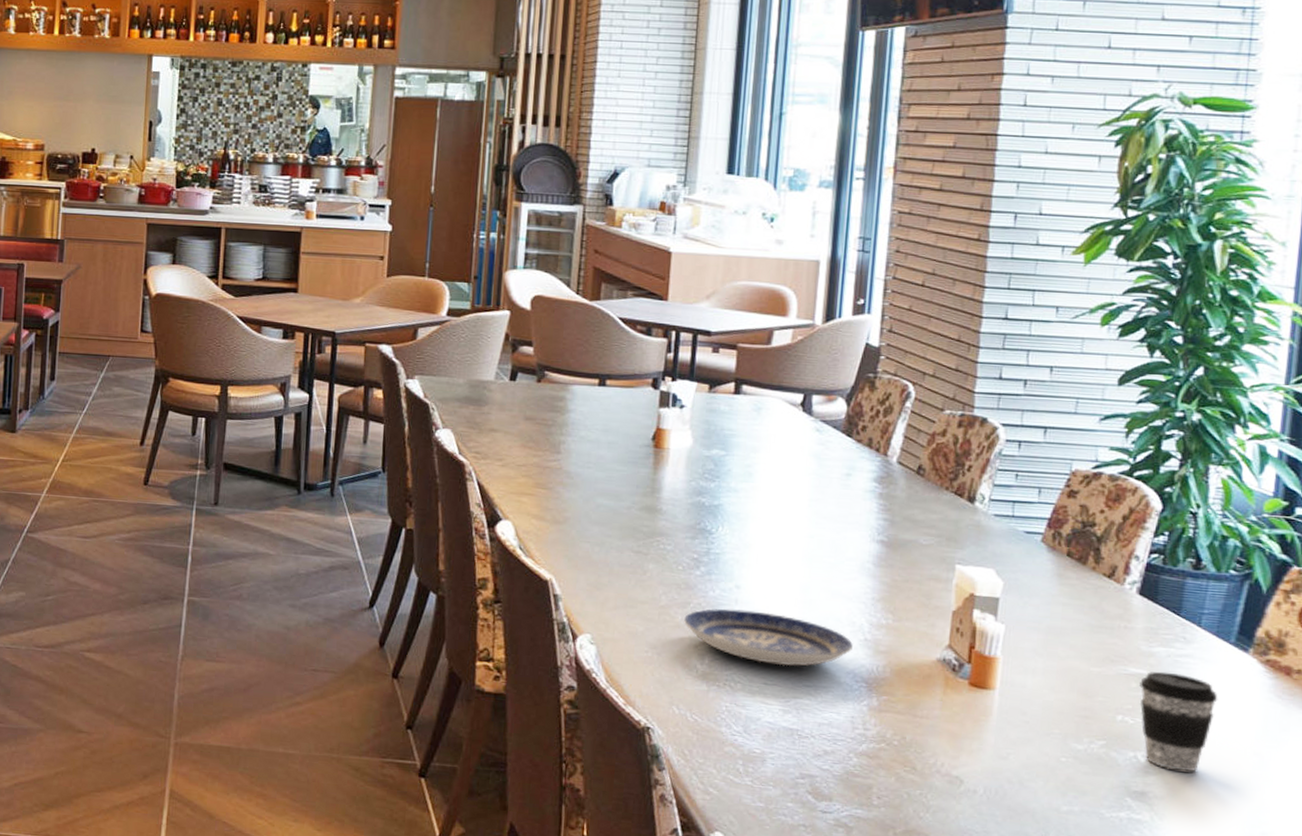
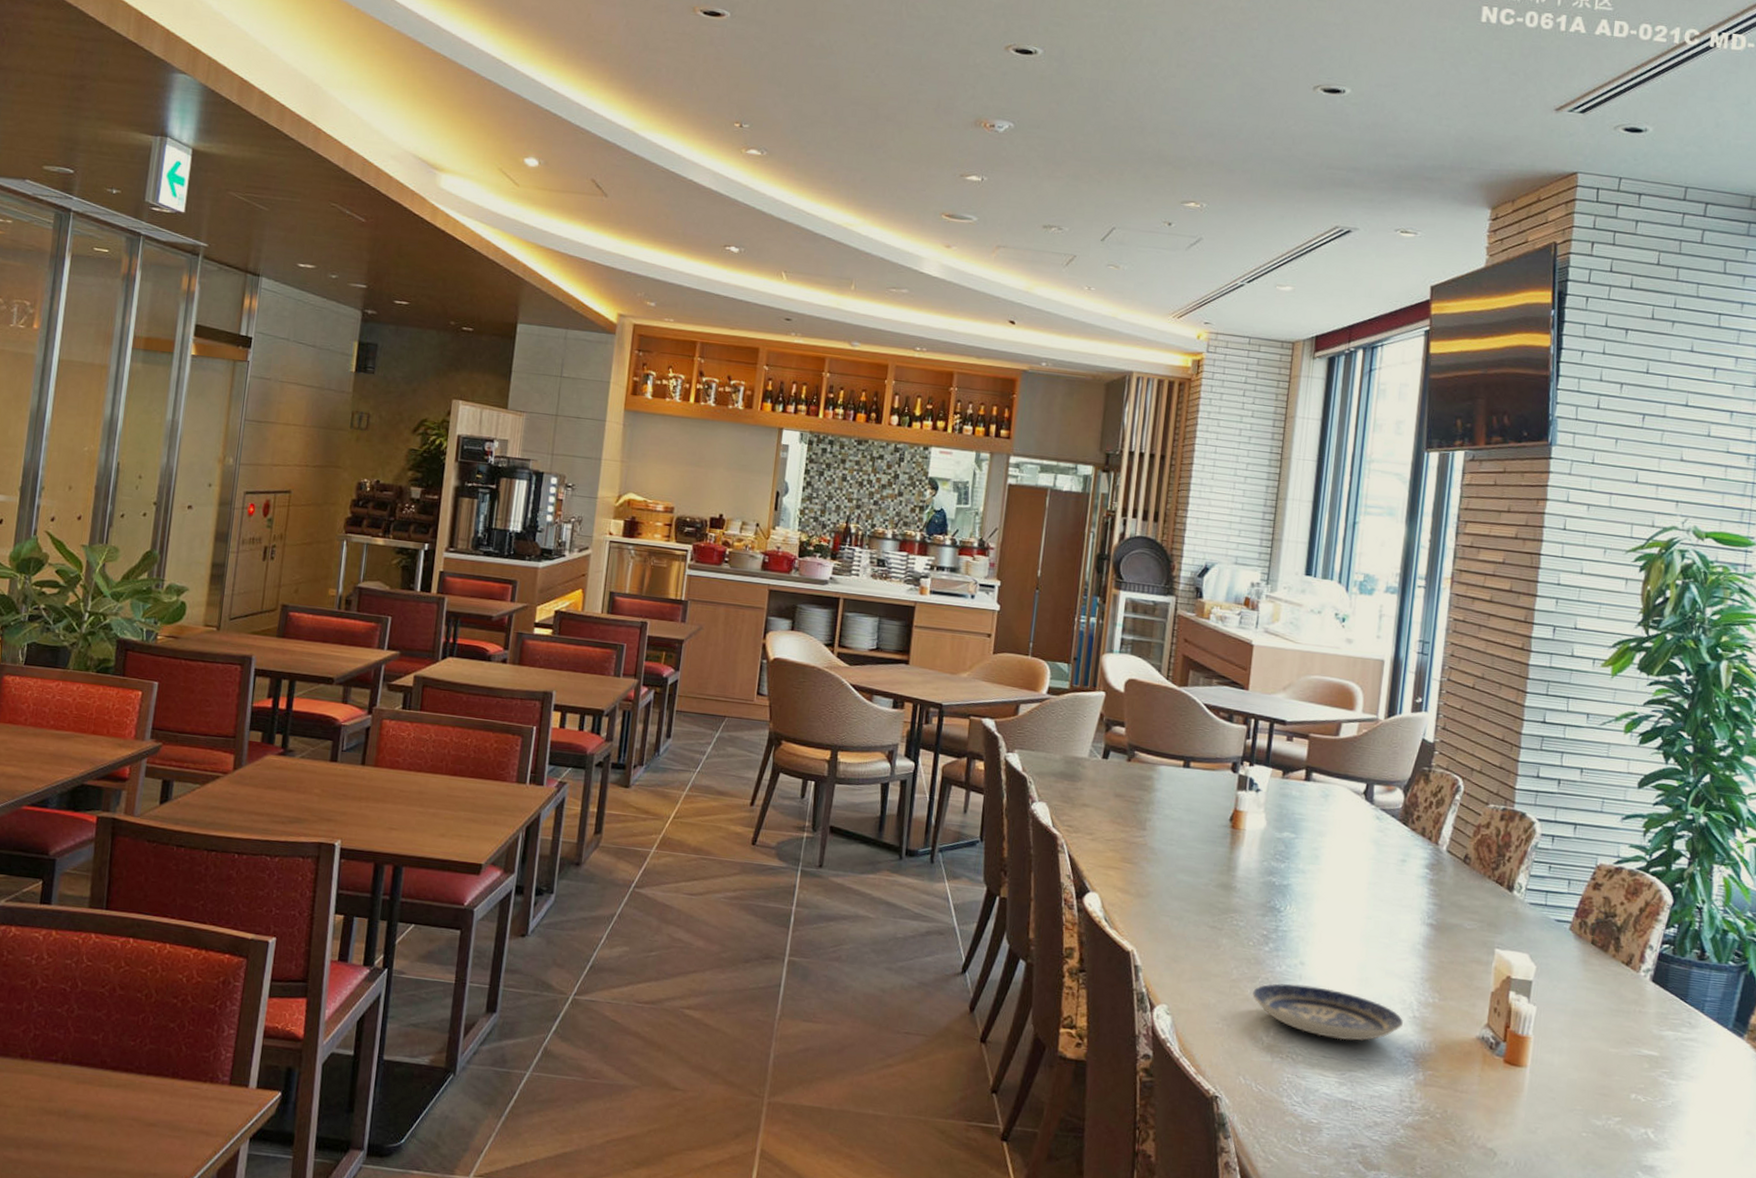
coffee cup: present [1139,671,1218,772] -> none [1650,1053,1718,1149]

